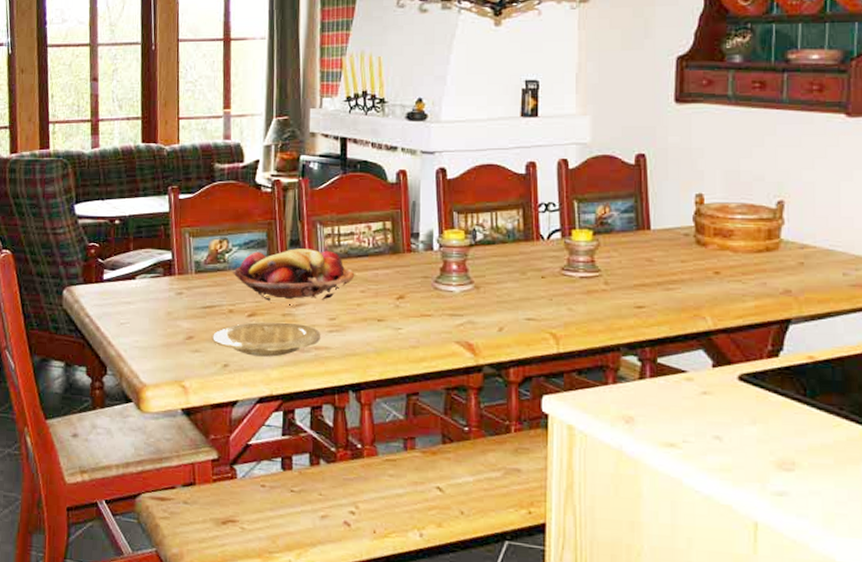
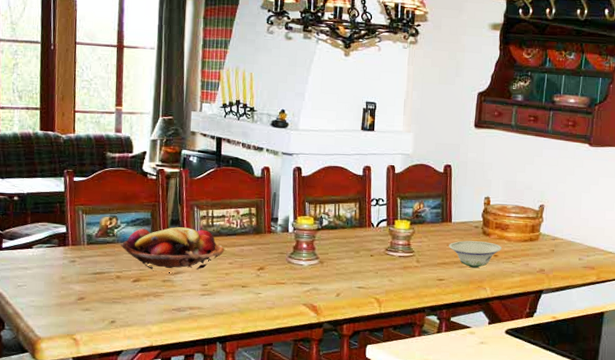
plate: present [211,322,321,357] -> none [100,287,195,315]
bowl: none [648,253,726,291] -> present [449,240,503,268]

